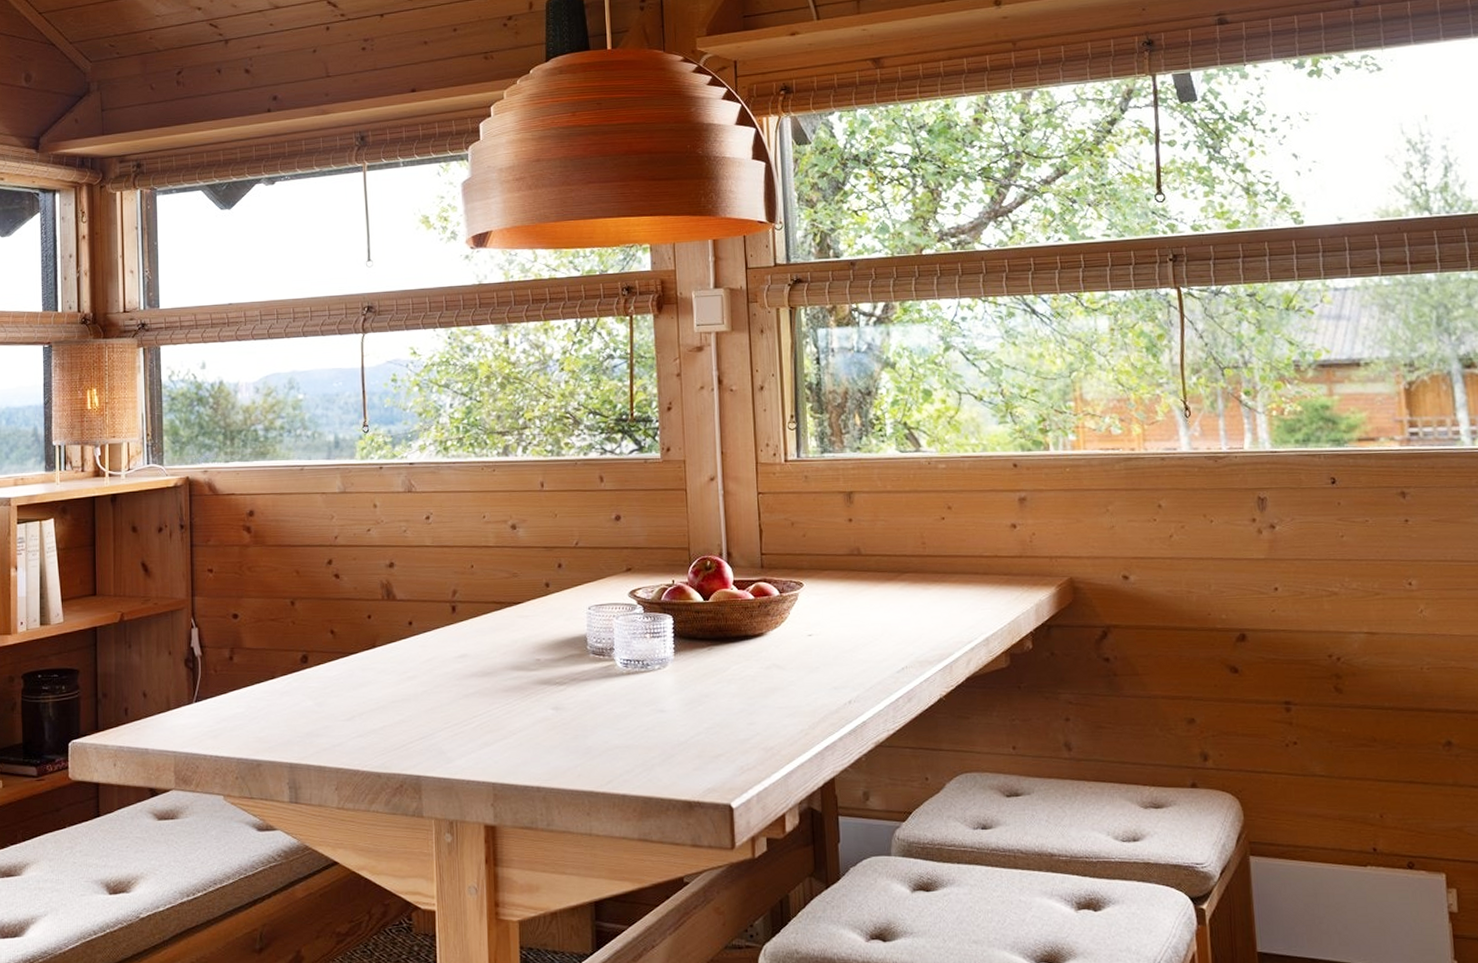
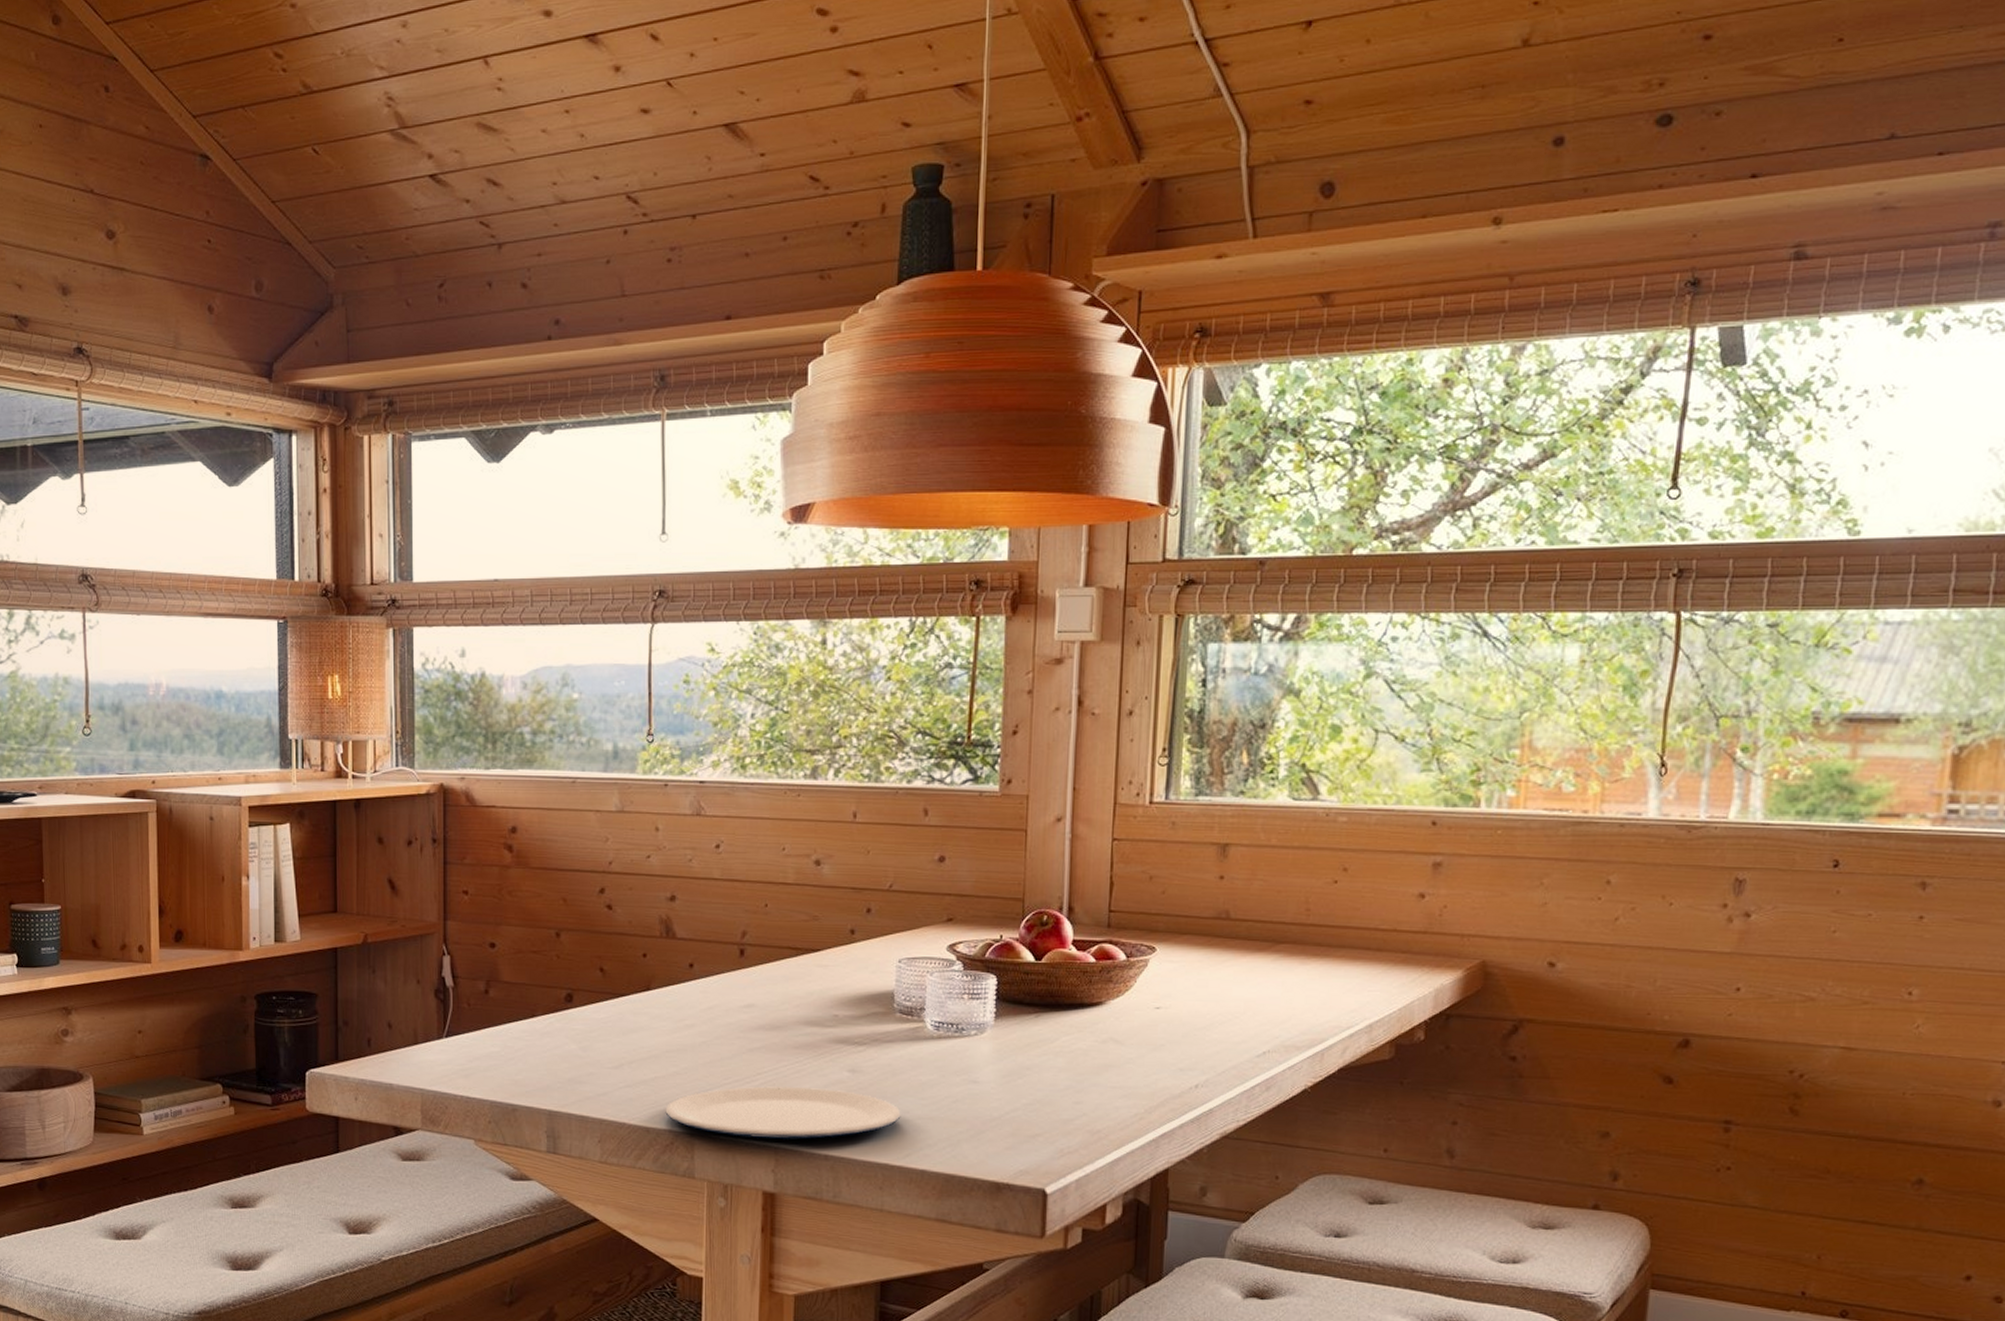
plate: none [394,726,601,777] -> present [665,1086,901,1140]

